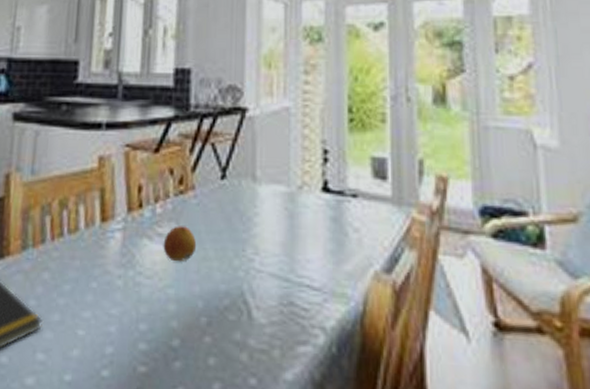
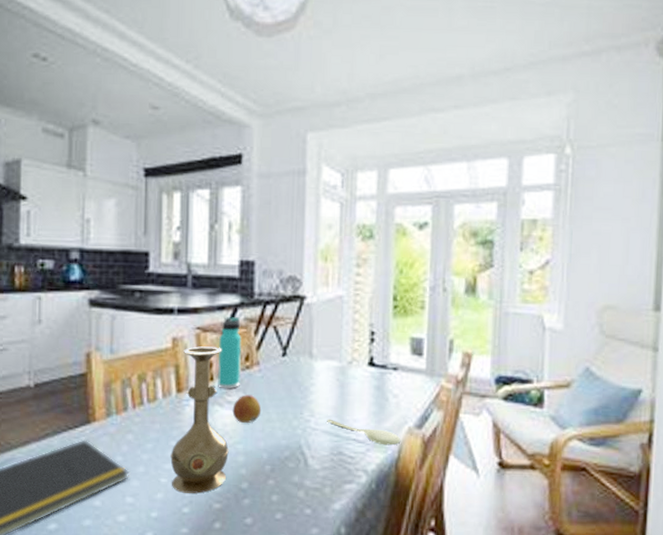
vase: none [90,167,158,352] -> present [170,346,229,494]
thermos bottle: none [147,131,175,218] -> present [217,316,242,389]
spoon: none [274,258,366,295] -> present [327,419,401,446]

